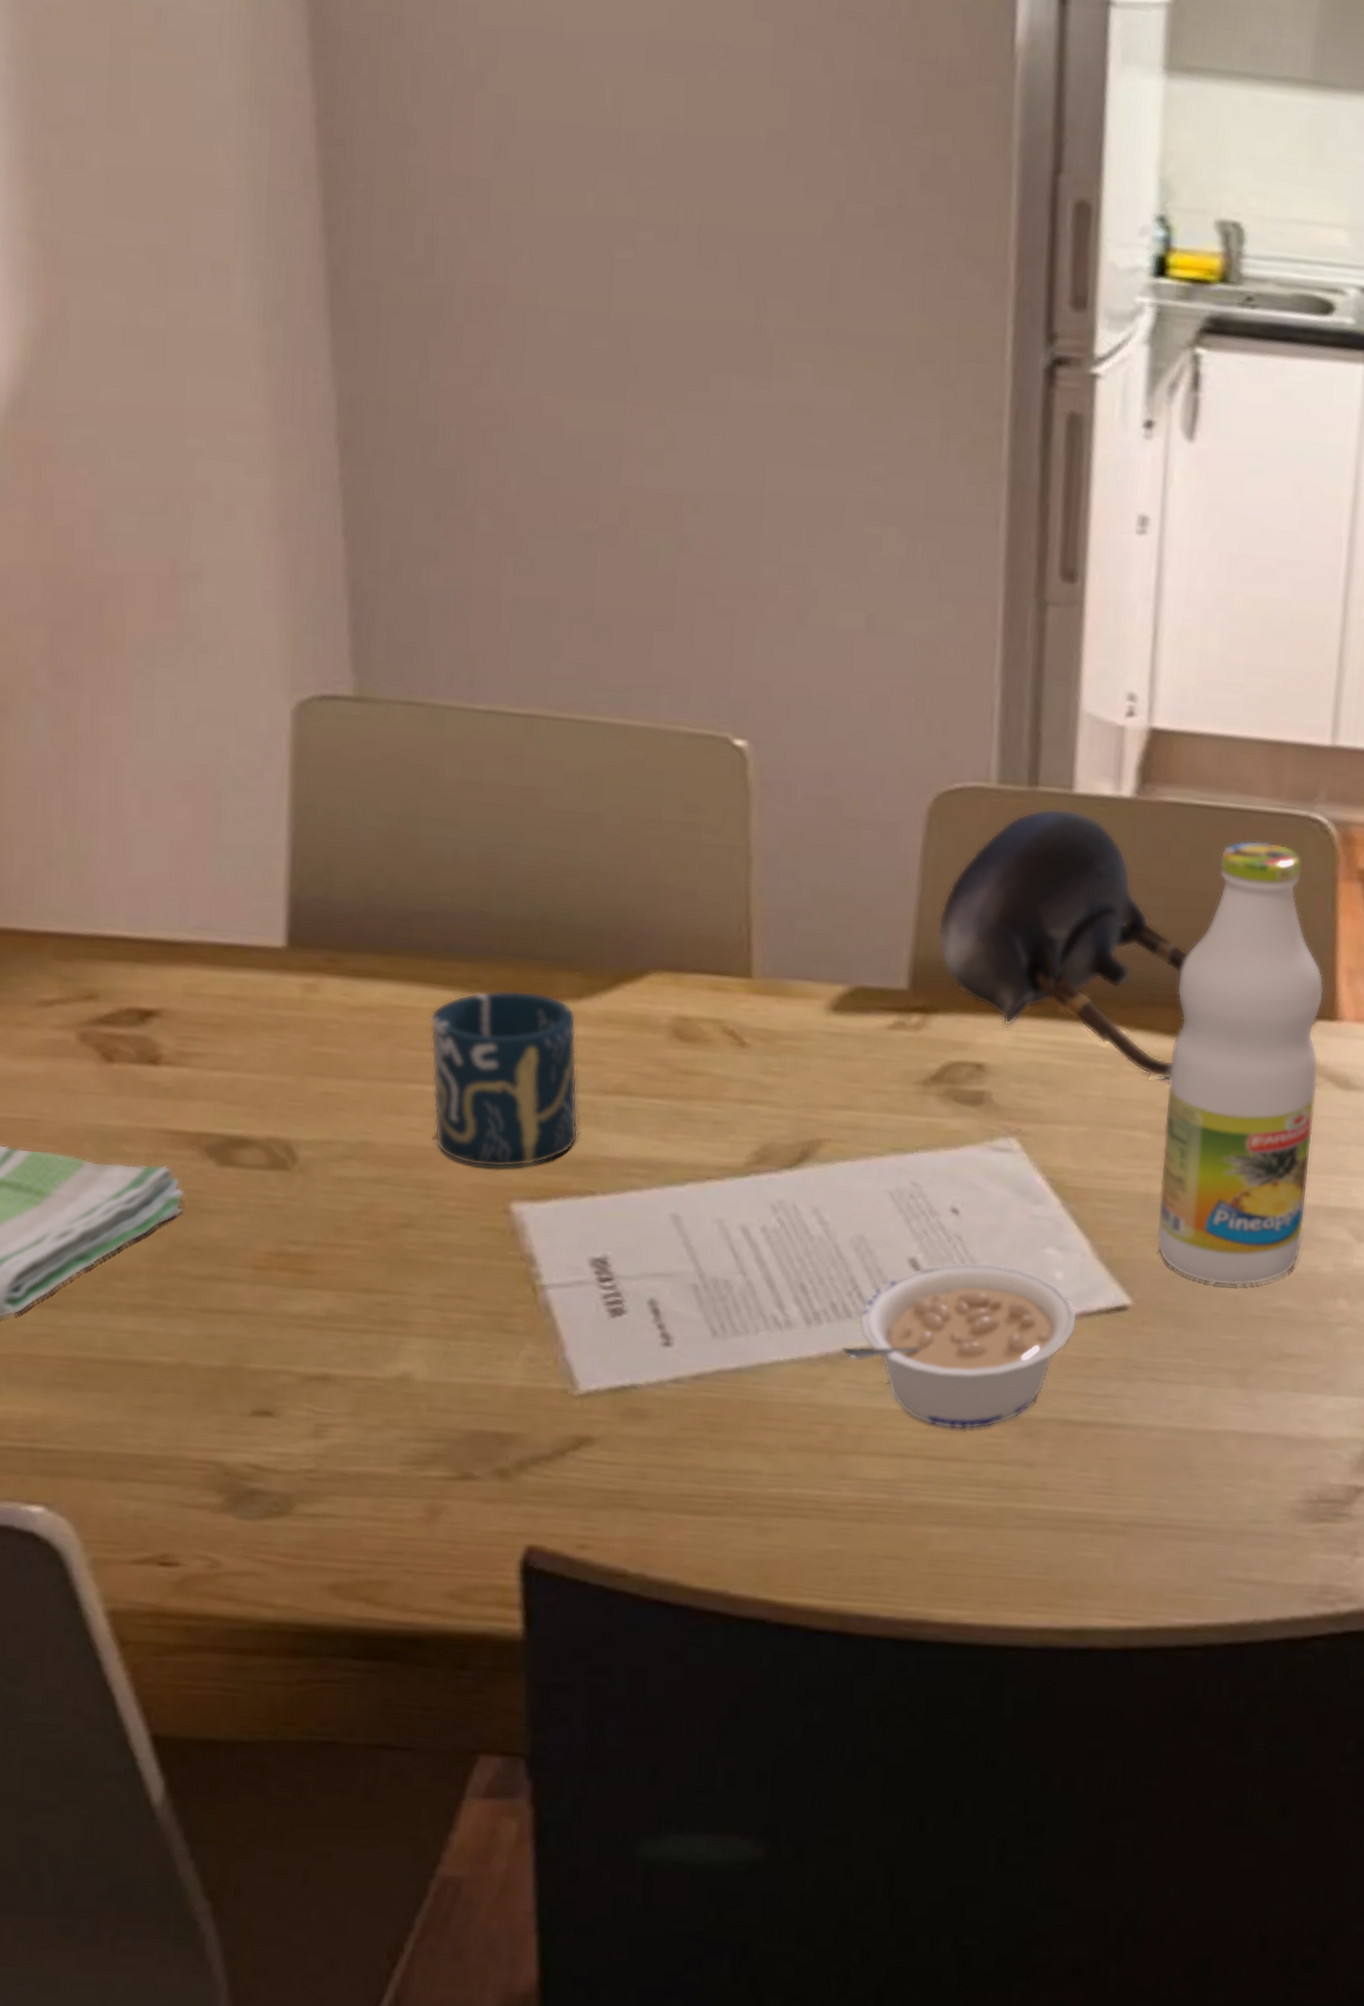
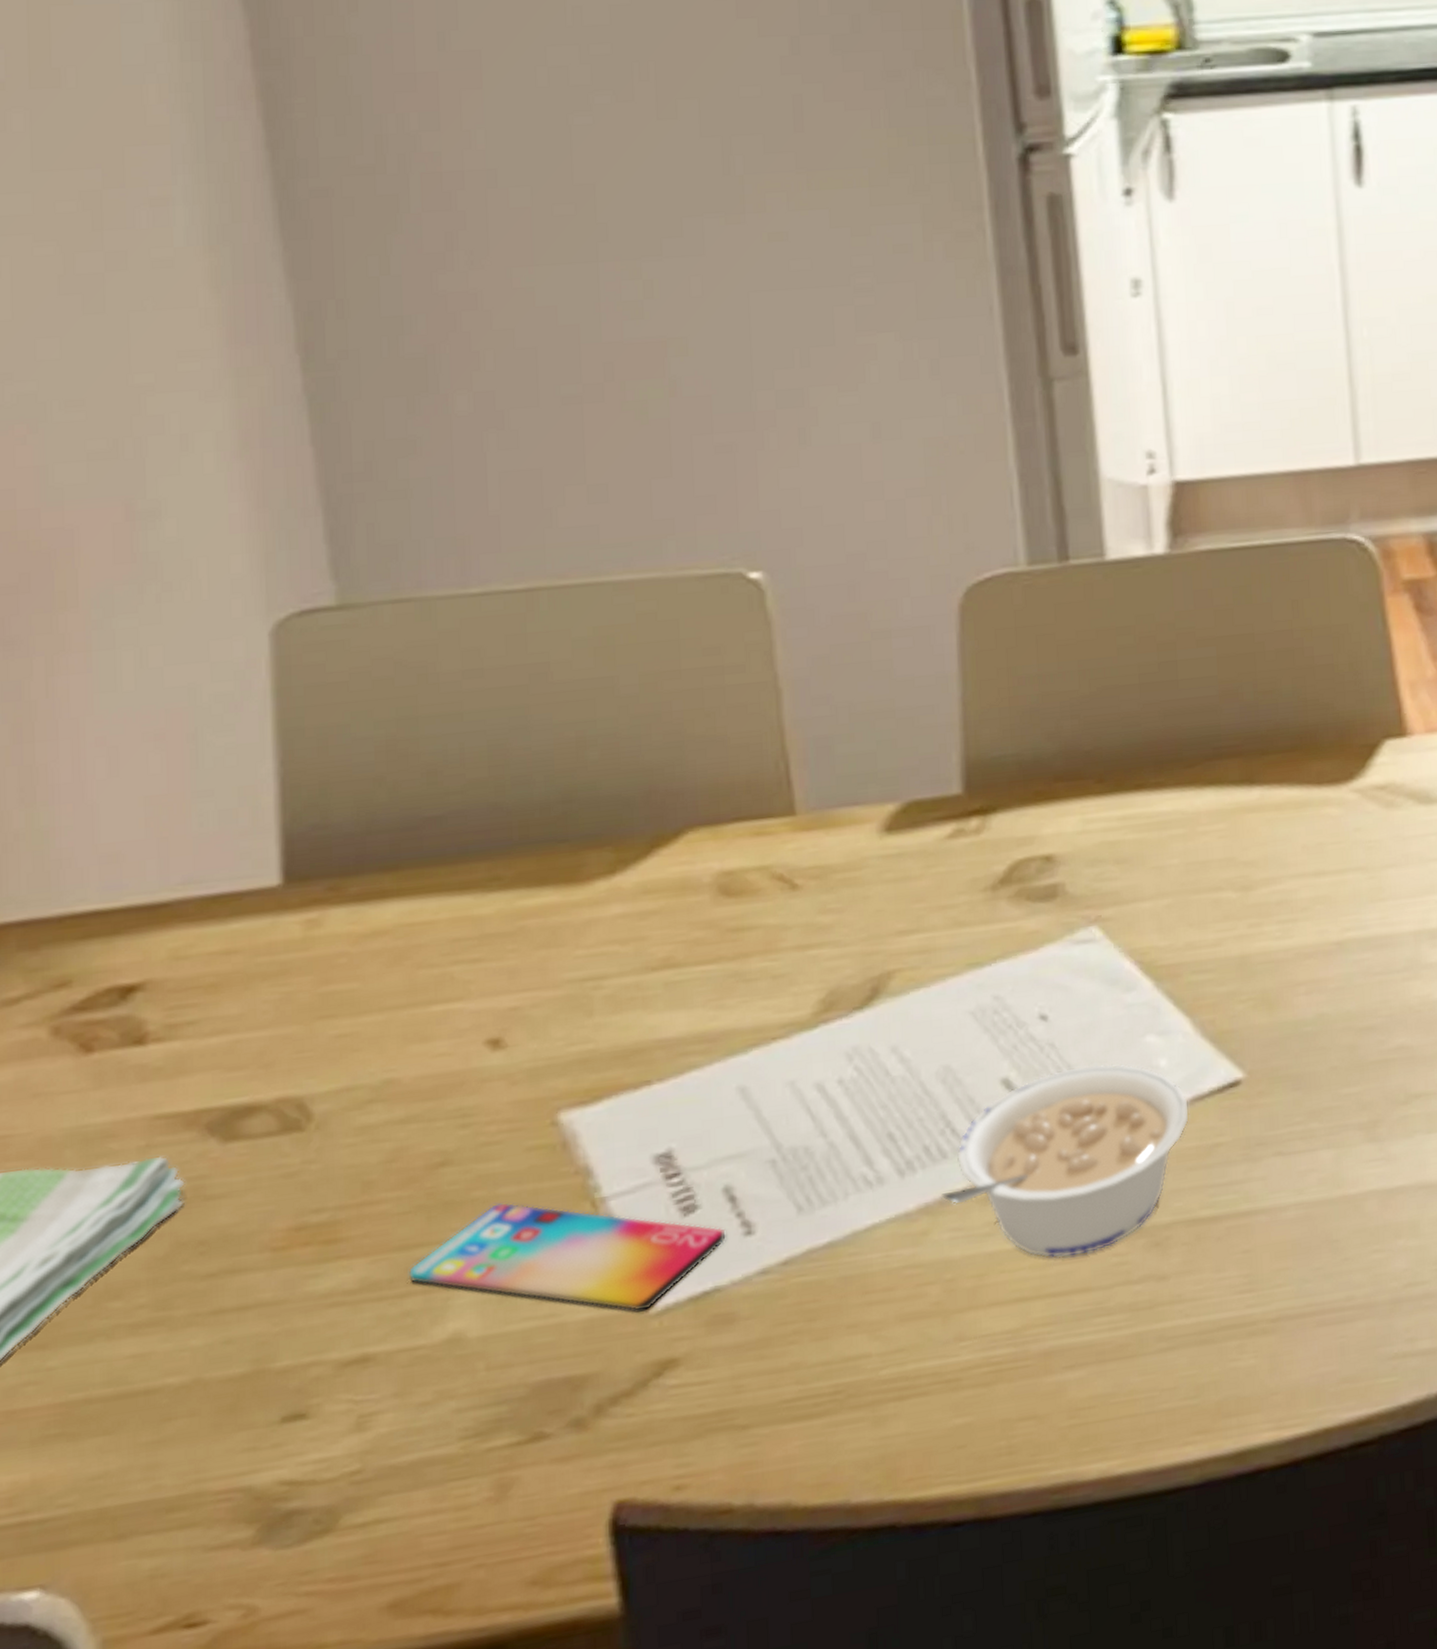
smartphone: none [368,1269,647,1391] -> present [408,1202,726,1312]
cup: present [430,990,579,1168] -> none [449,877,626,1081]
teapot: present [938,808,1188,1080] -> none [985,577,1248,833]
bottle: present [1156,840,1324,1286] -> none [1239,570,1410,1037]

